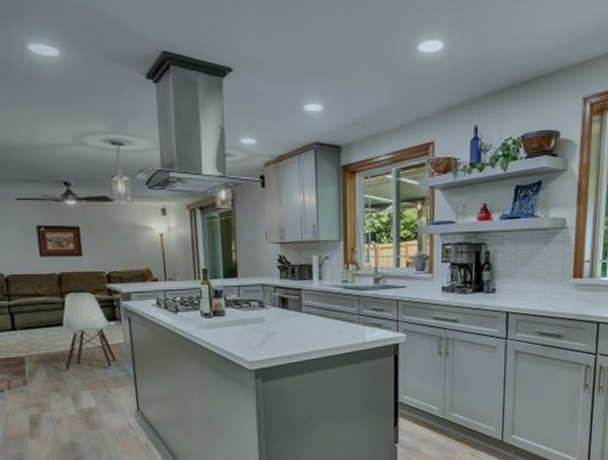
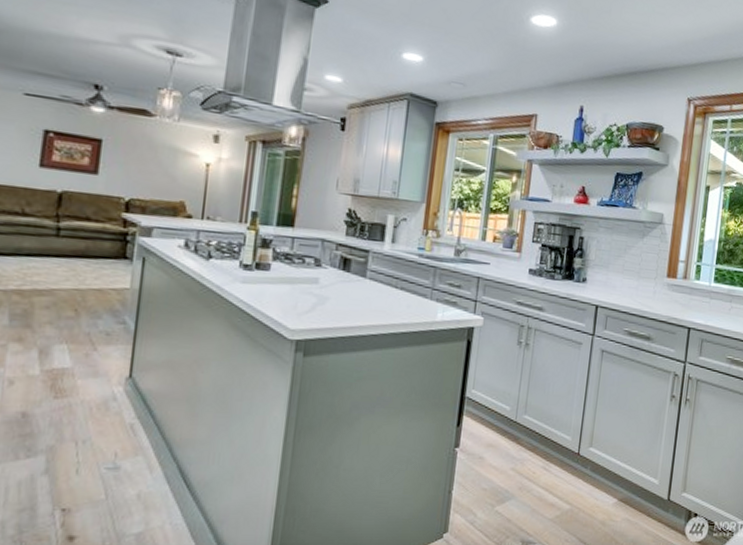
chair: present [62,292,116,371] -> none [39,217,124,319]

